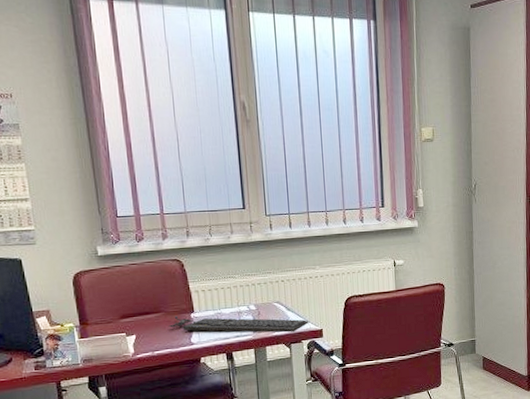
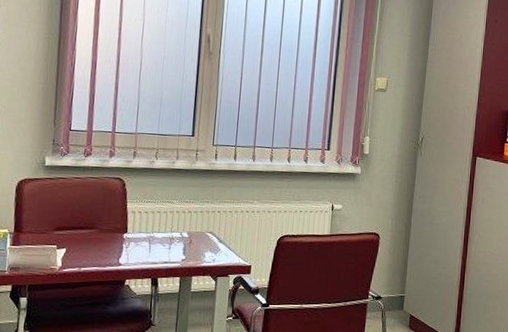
keyboard: present [168,315,309,333] -> none [99,234,239,265]

